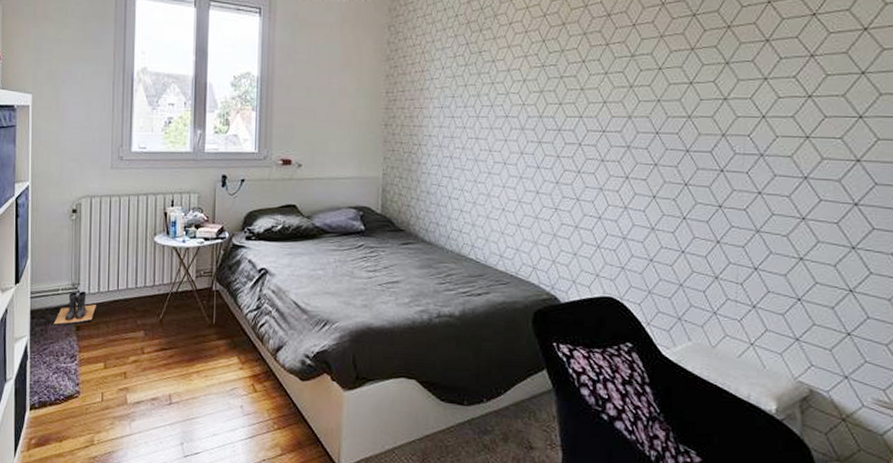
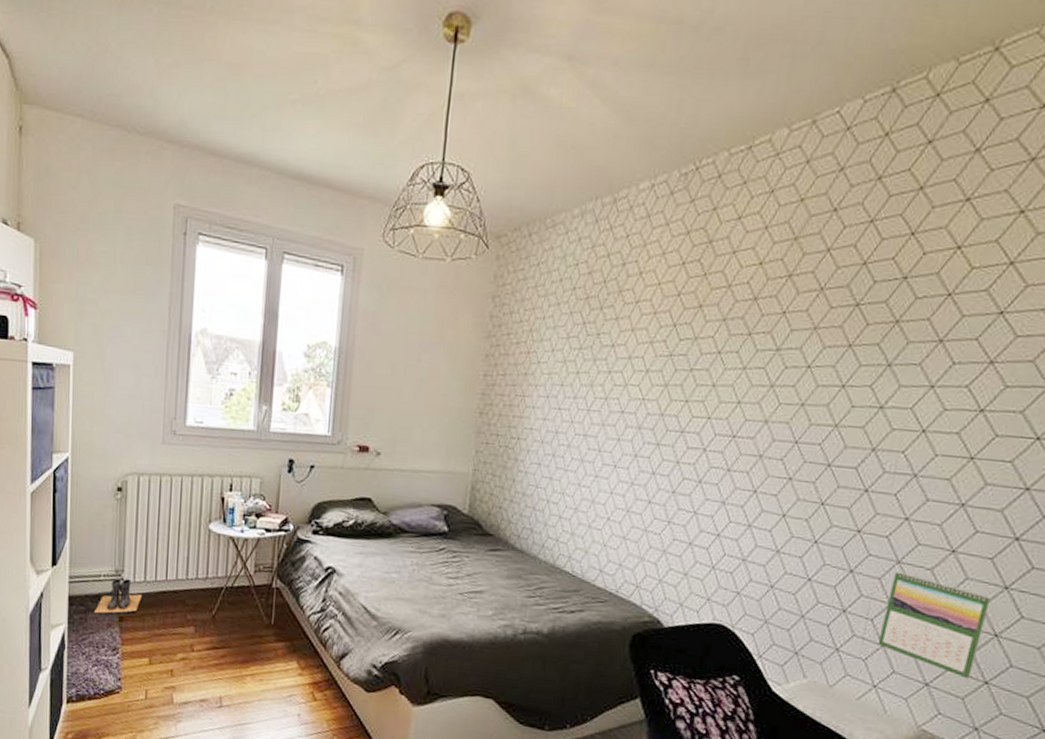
calendar: none [749,238,842,332] -> present [877,570,991,679]

